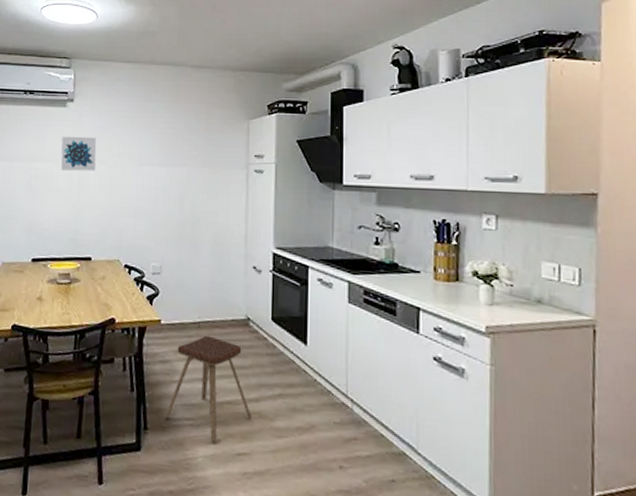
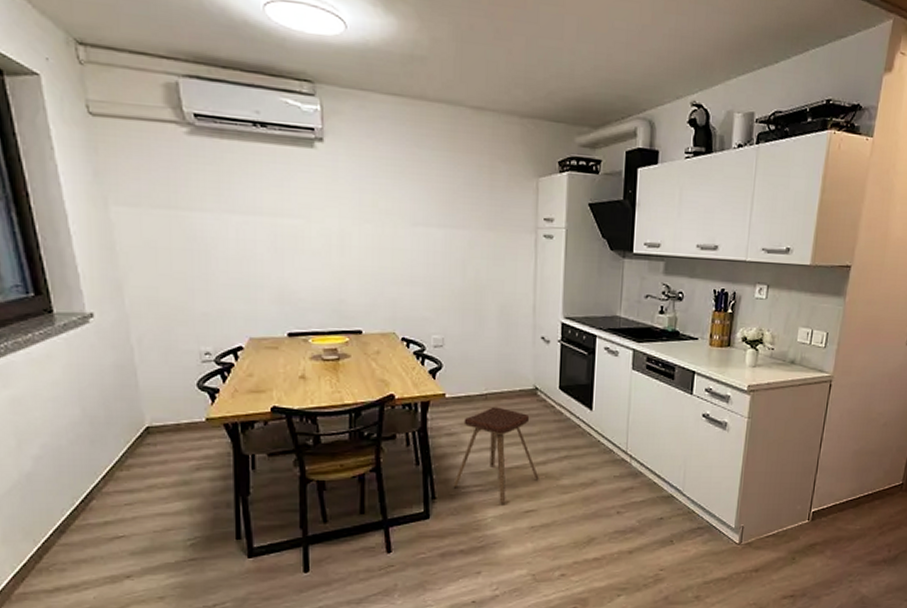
wall art: present [60,136,97,171] -> none [311,185,360,231]

